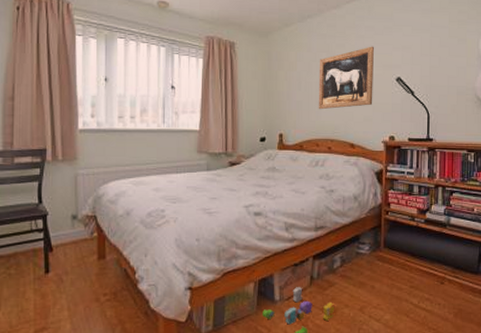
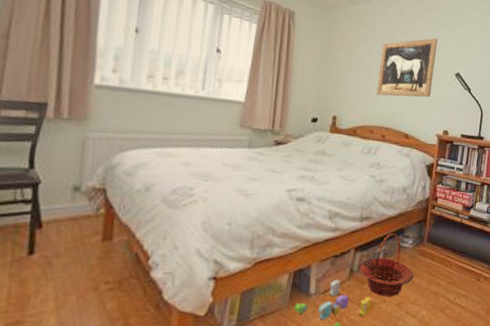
basket: none [319,241,374,302] -> present [359,233,414,297]

